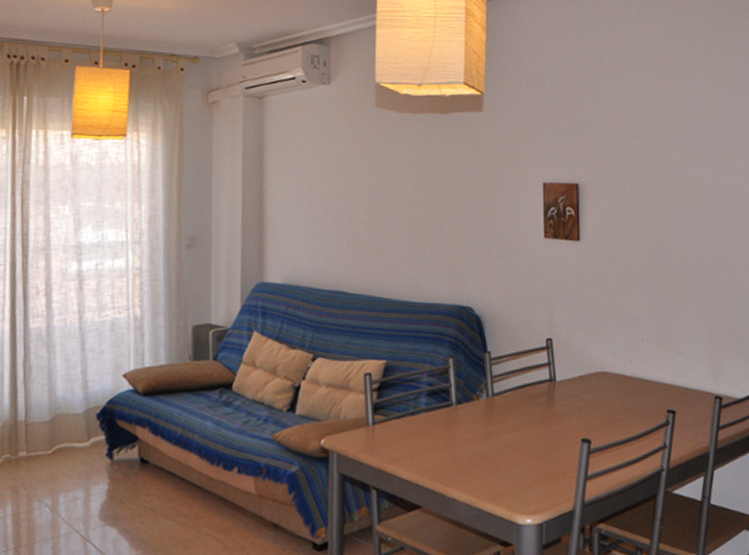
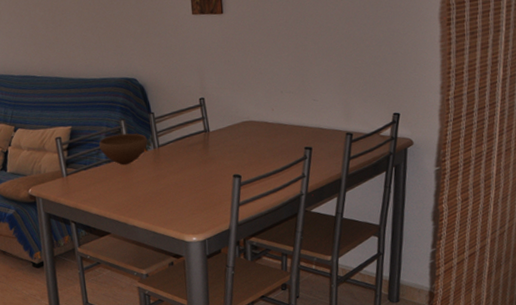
bowl: none [418,375,480,416] -> present [98,133,148,165]

